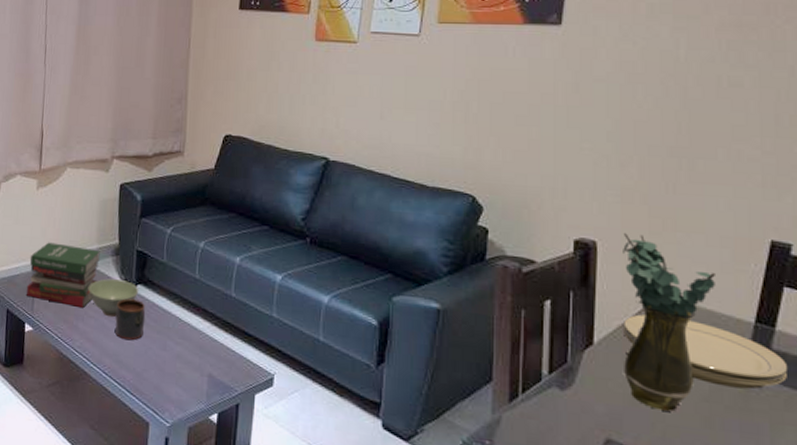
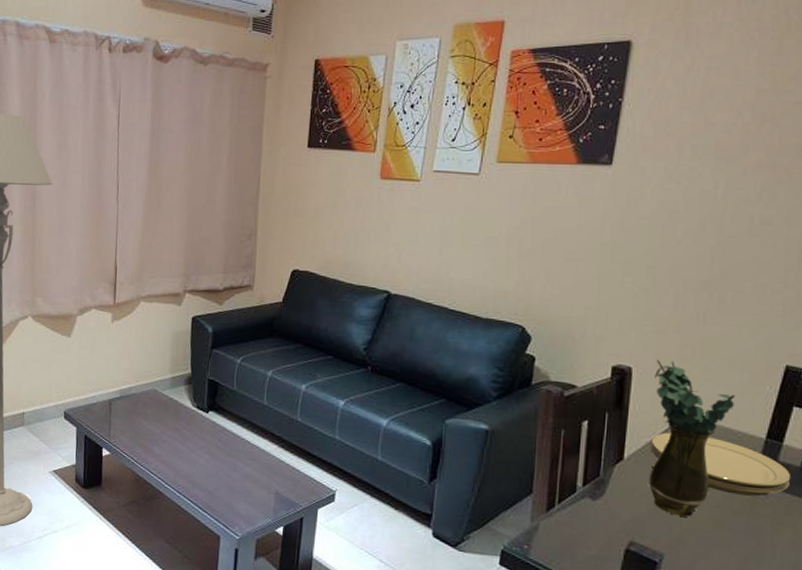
books: present [26,242,101,308] -> none [102,372,174,433]
bowl: present [89,279,139,318] -> none [163,406,211,442]
mug: present [115,298,146,341] -> none [188,424,217,463]

